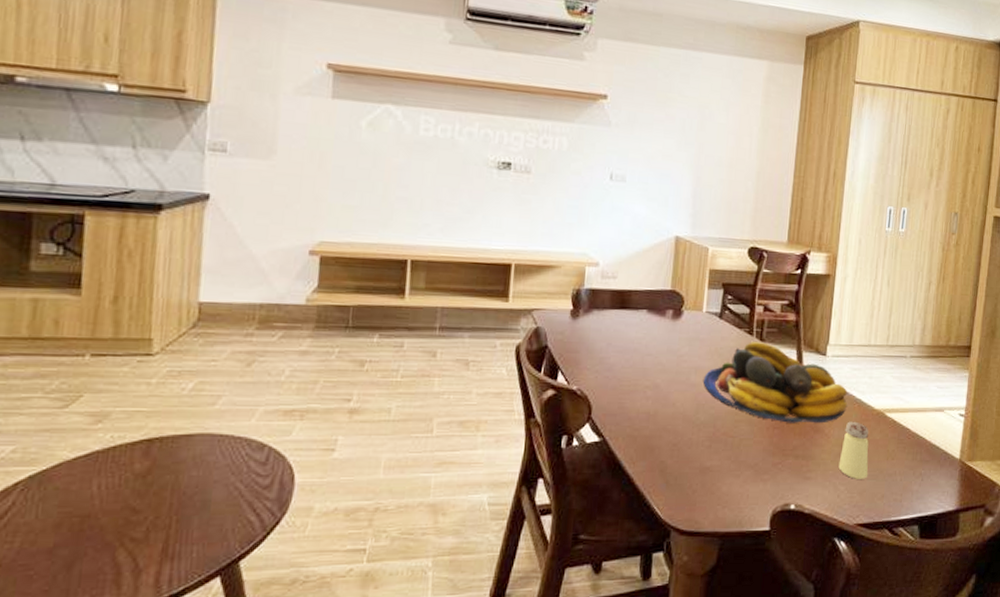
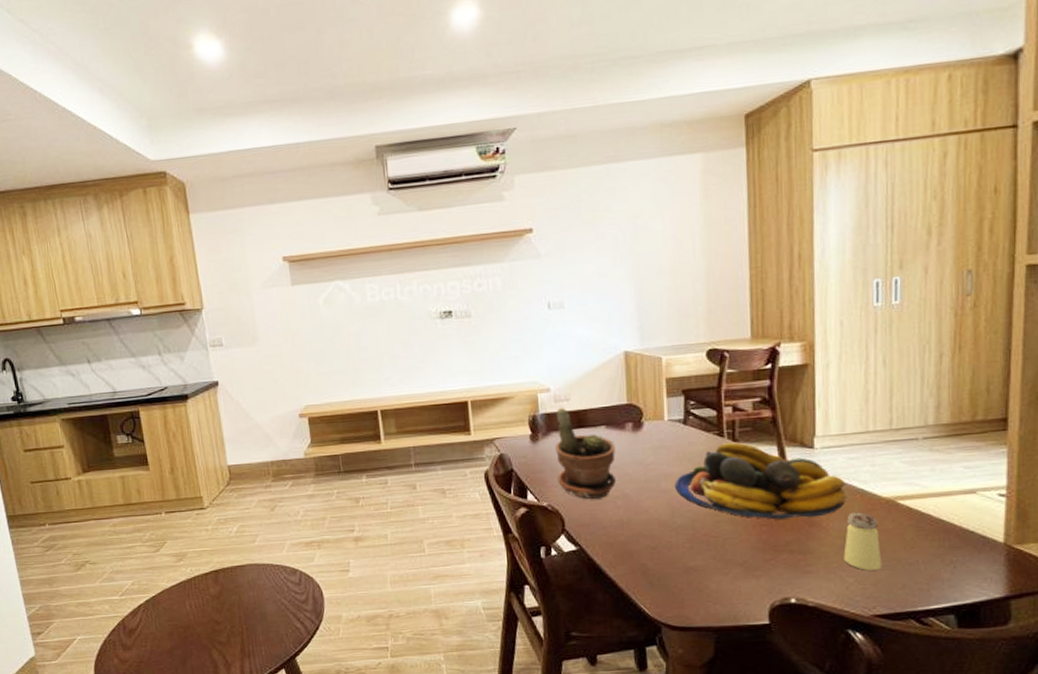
potted plant: none [592,284,653,386] -> present [555,407,616,499]

